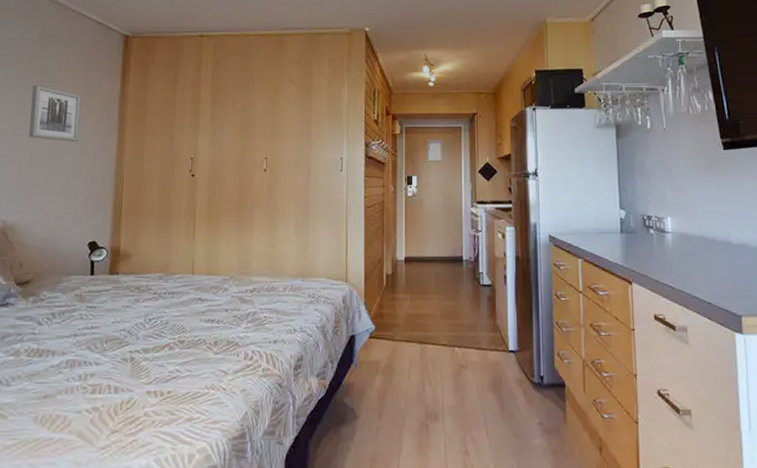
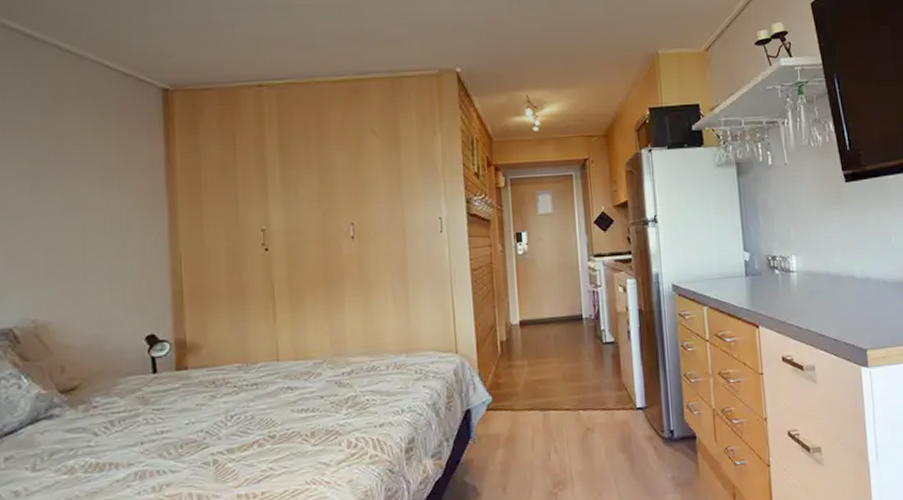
wall art: present [29,85,82,141] -> none [49,154,118,221]

